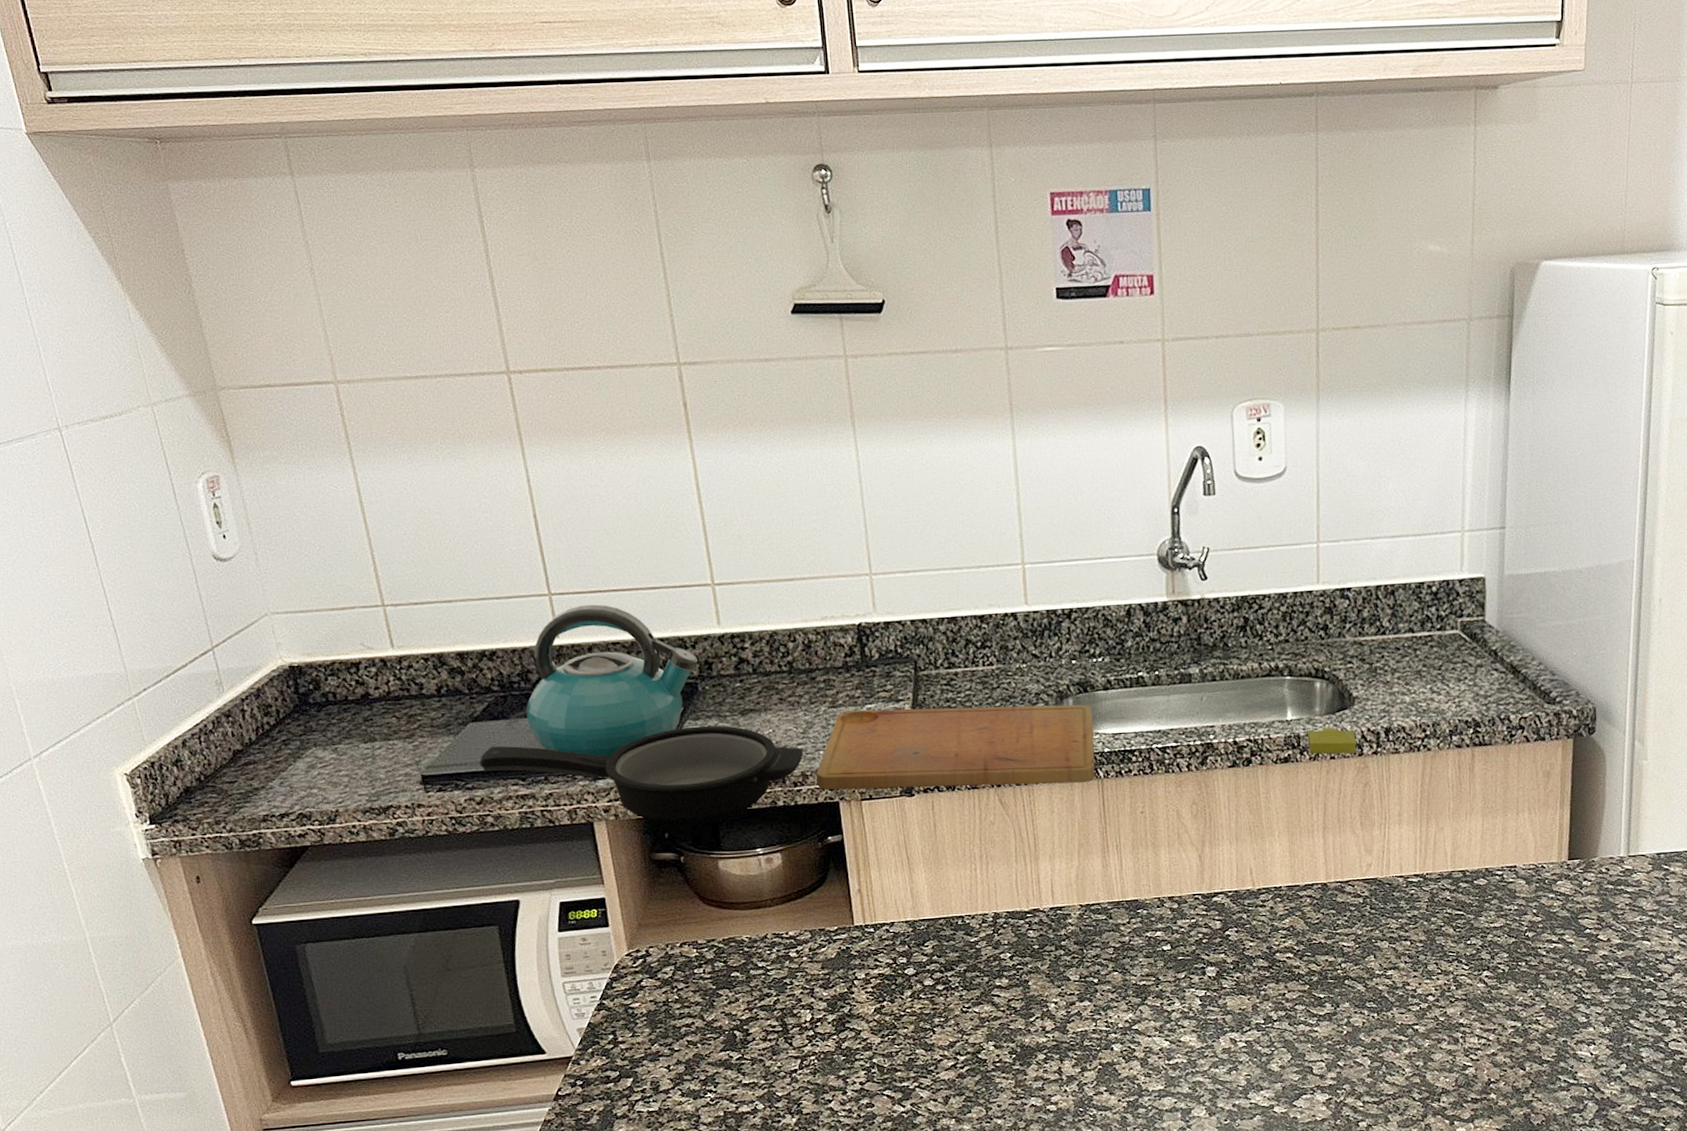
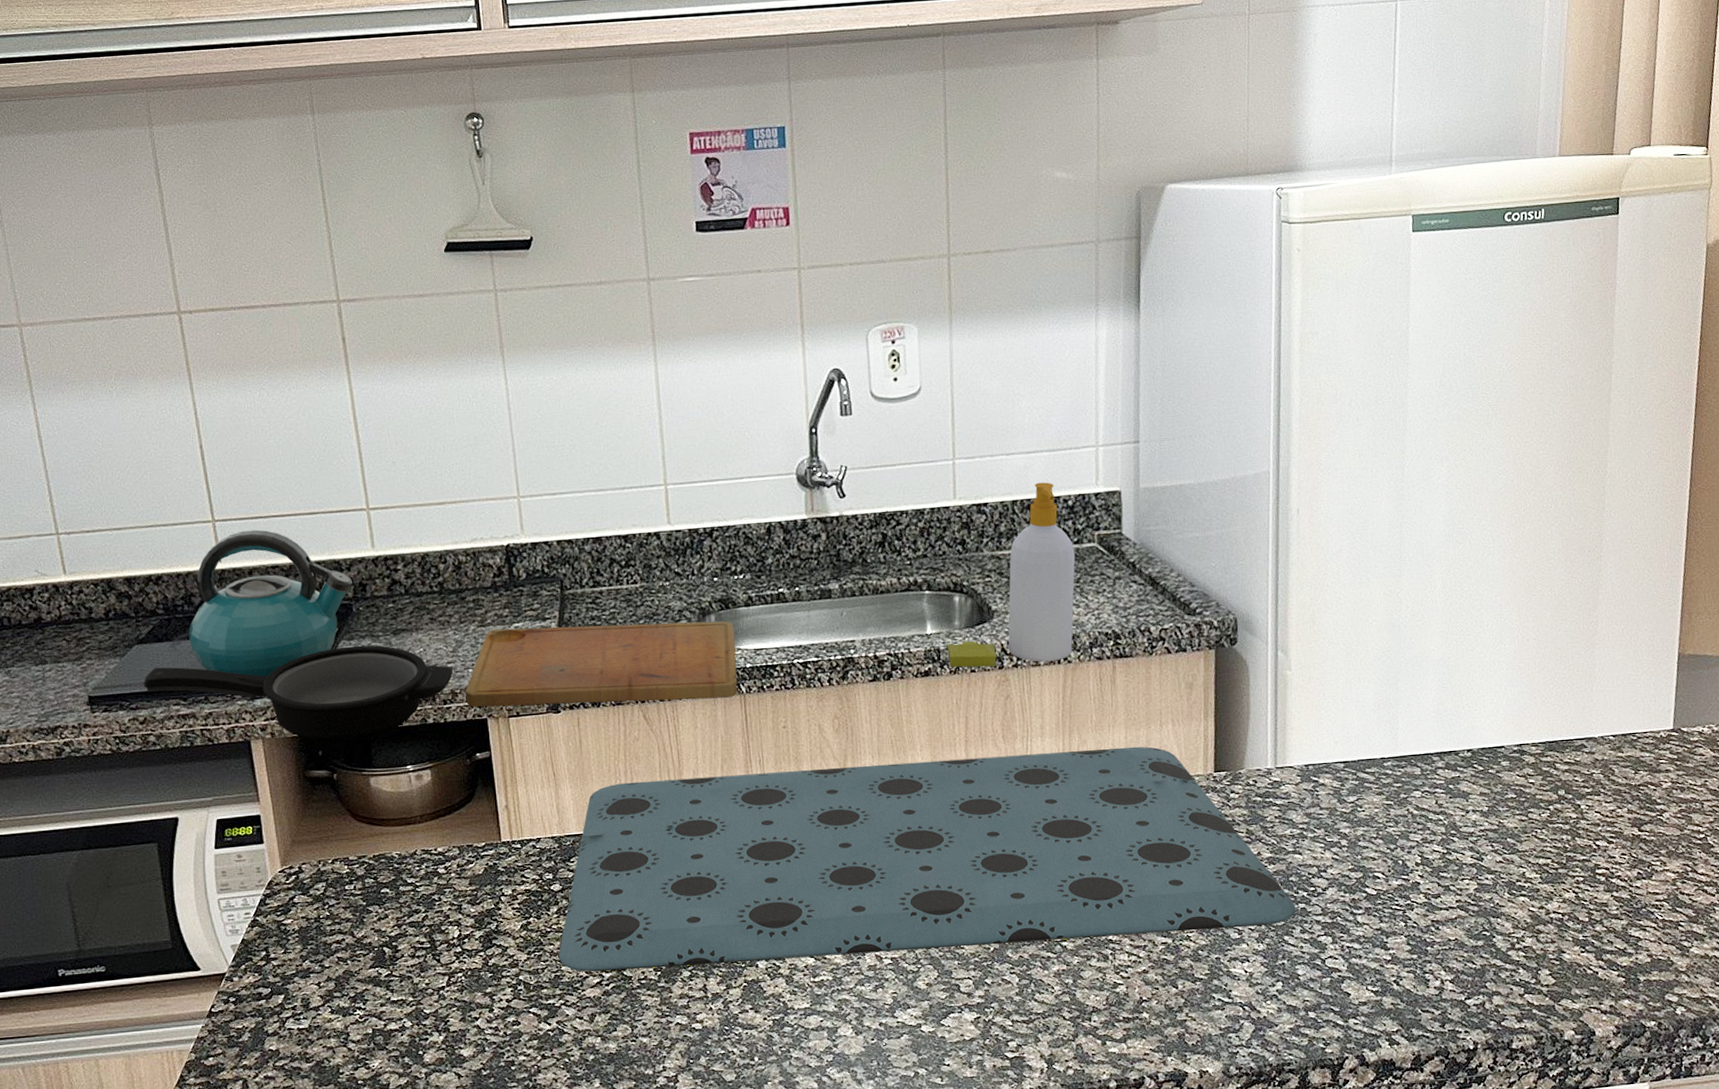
placemat: none [912,834,1642,1055] -> present [558,746,1295,972]
soap bottle: none [1368,567,1438,750] -> present [1008,482,1076,662]

